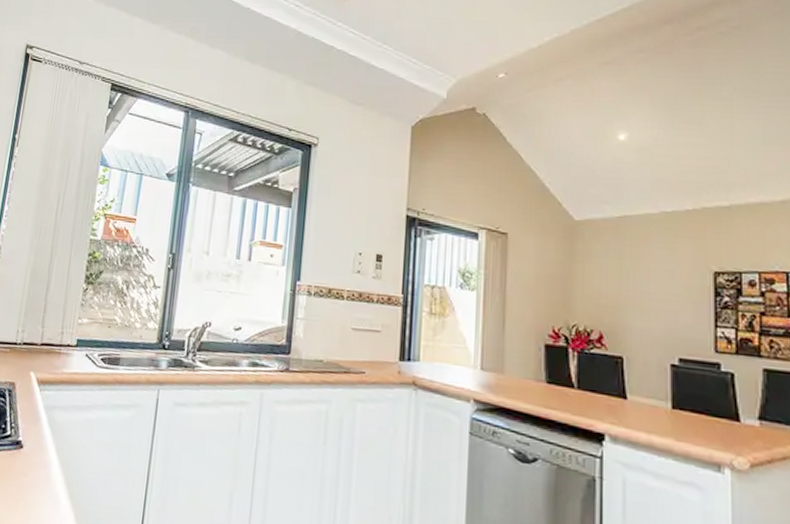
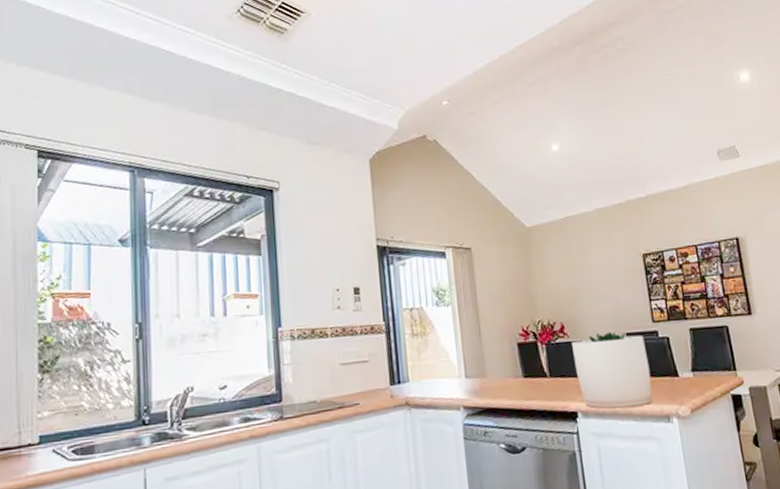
planter: none [609,351,703,446] -> present [572,331,653,409]

